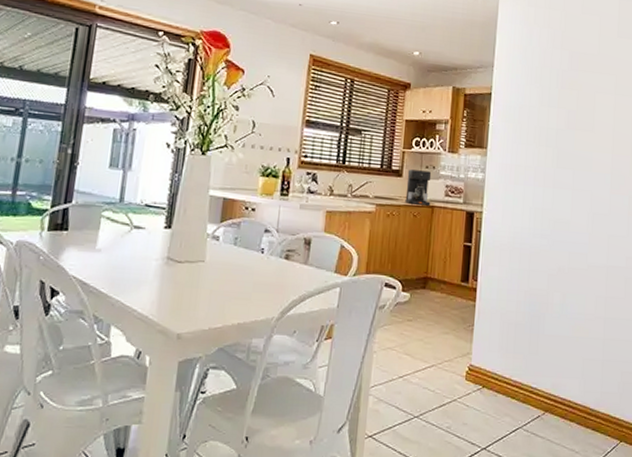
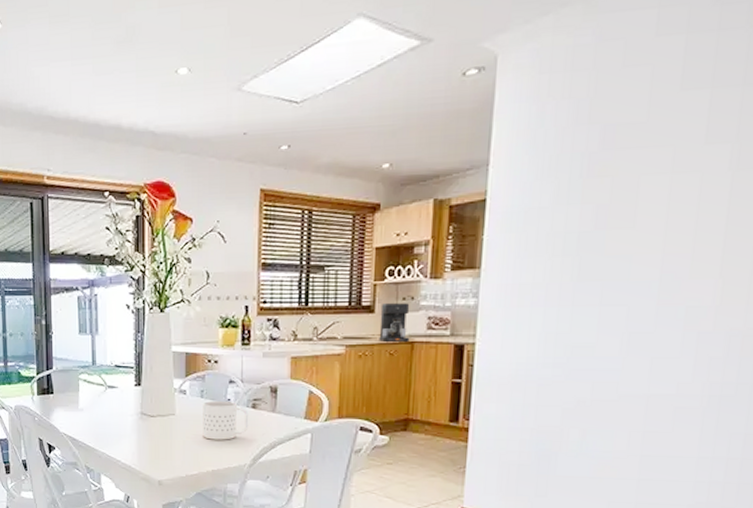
mug: none [232,249,281,291] -> present [203,400,249,440]

